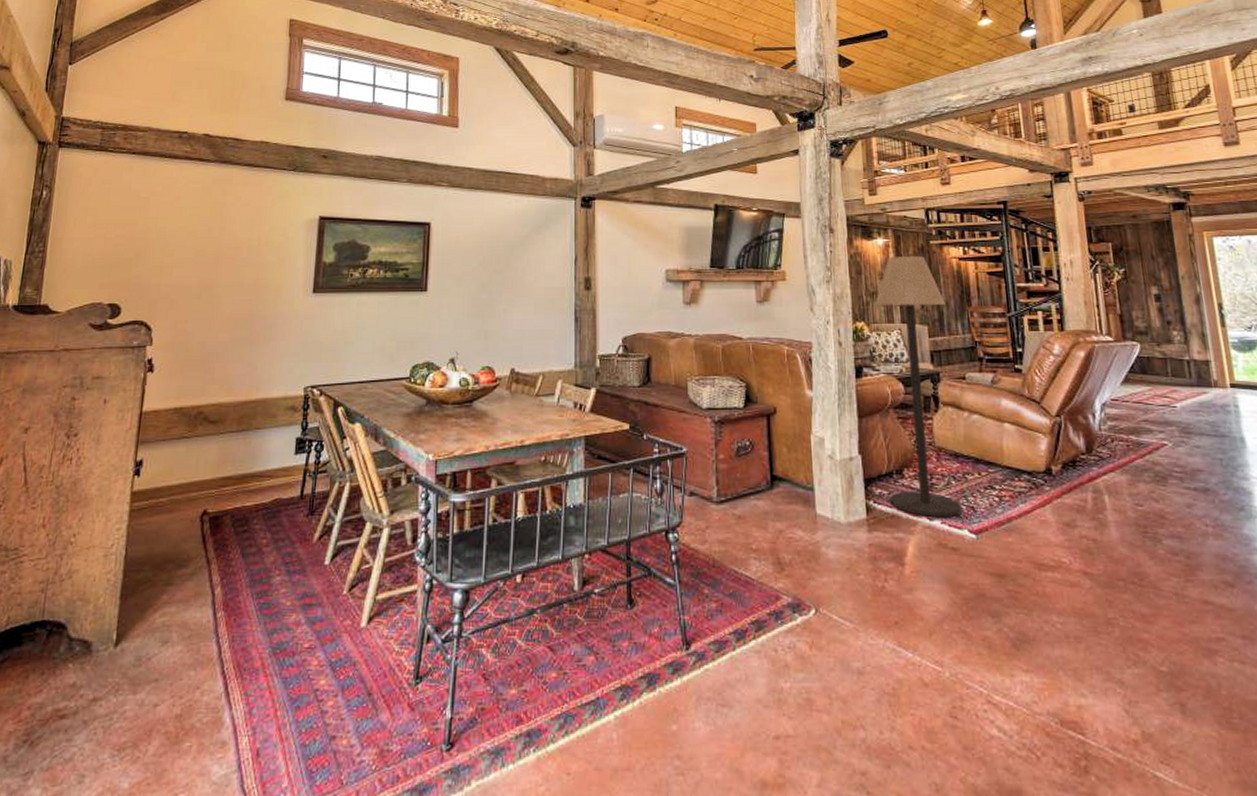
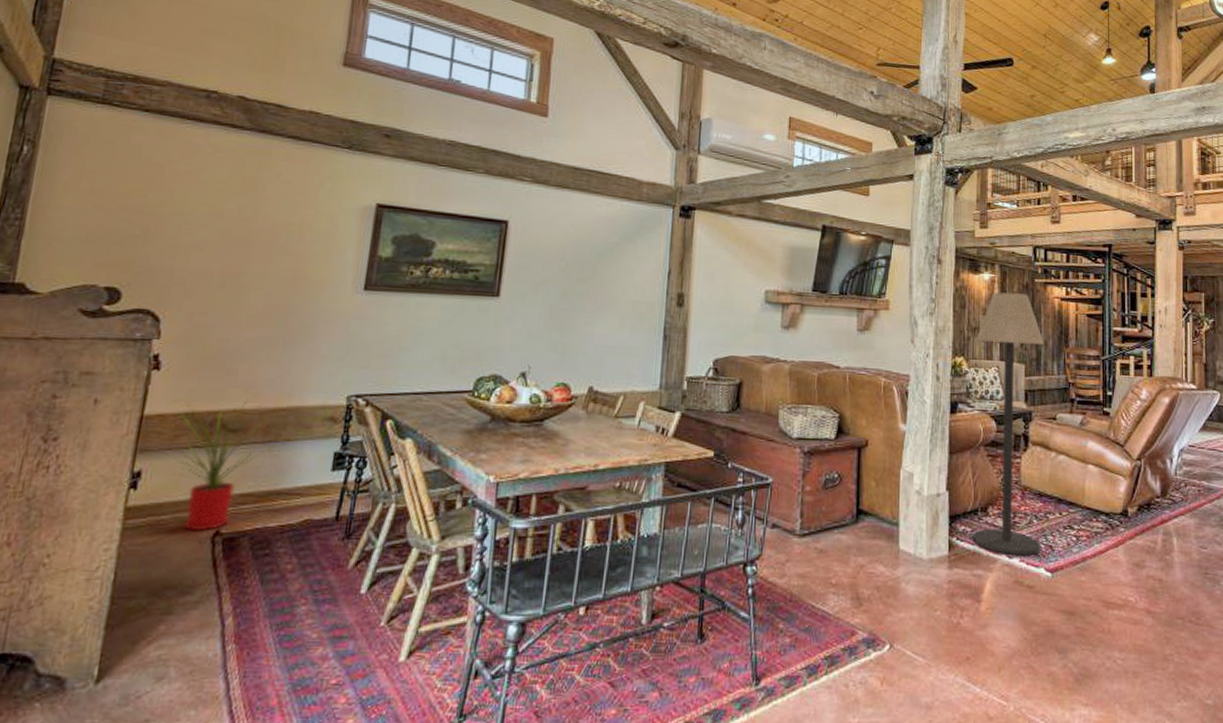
house plant: none [157,393,248,512] -> present [161,399,278,532]

